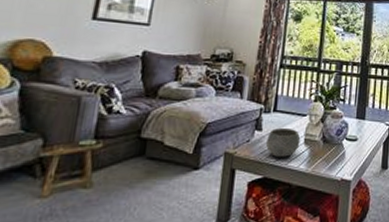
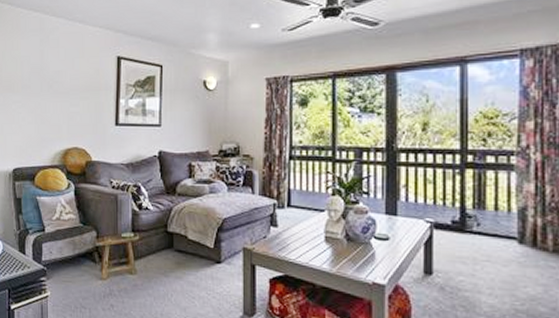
bowl: present [265,127,301,157] -> none [283,223,320,255]

